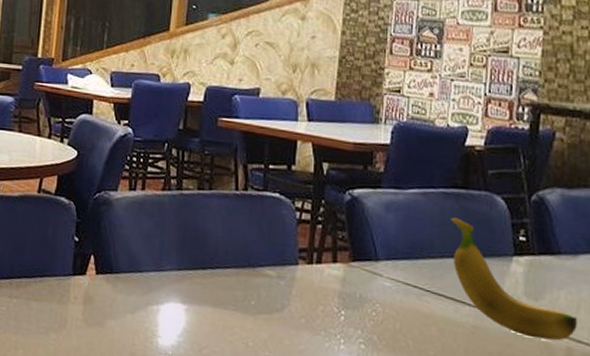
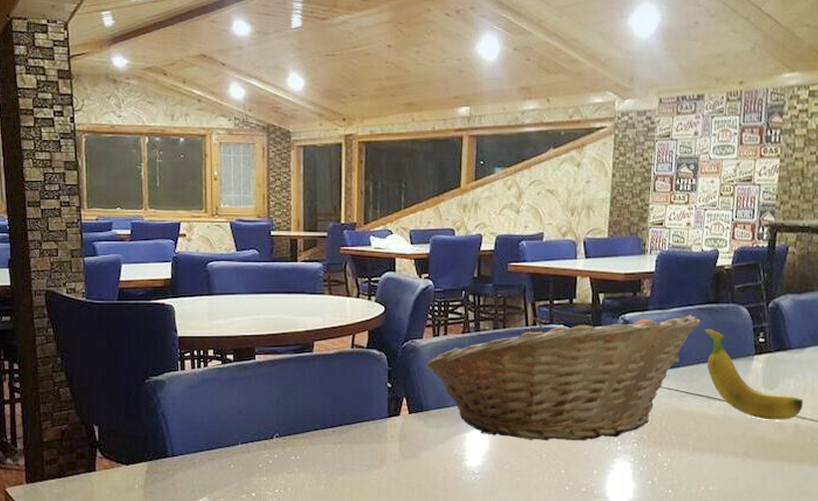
fruit basket: none [118,181,445,334] -> present [425,315,701,441]

